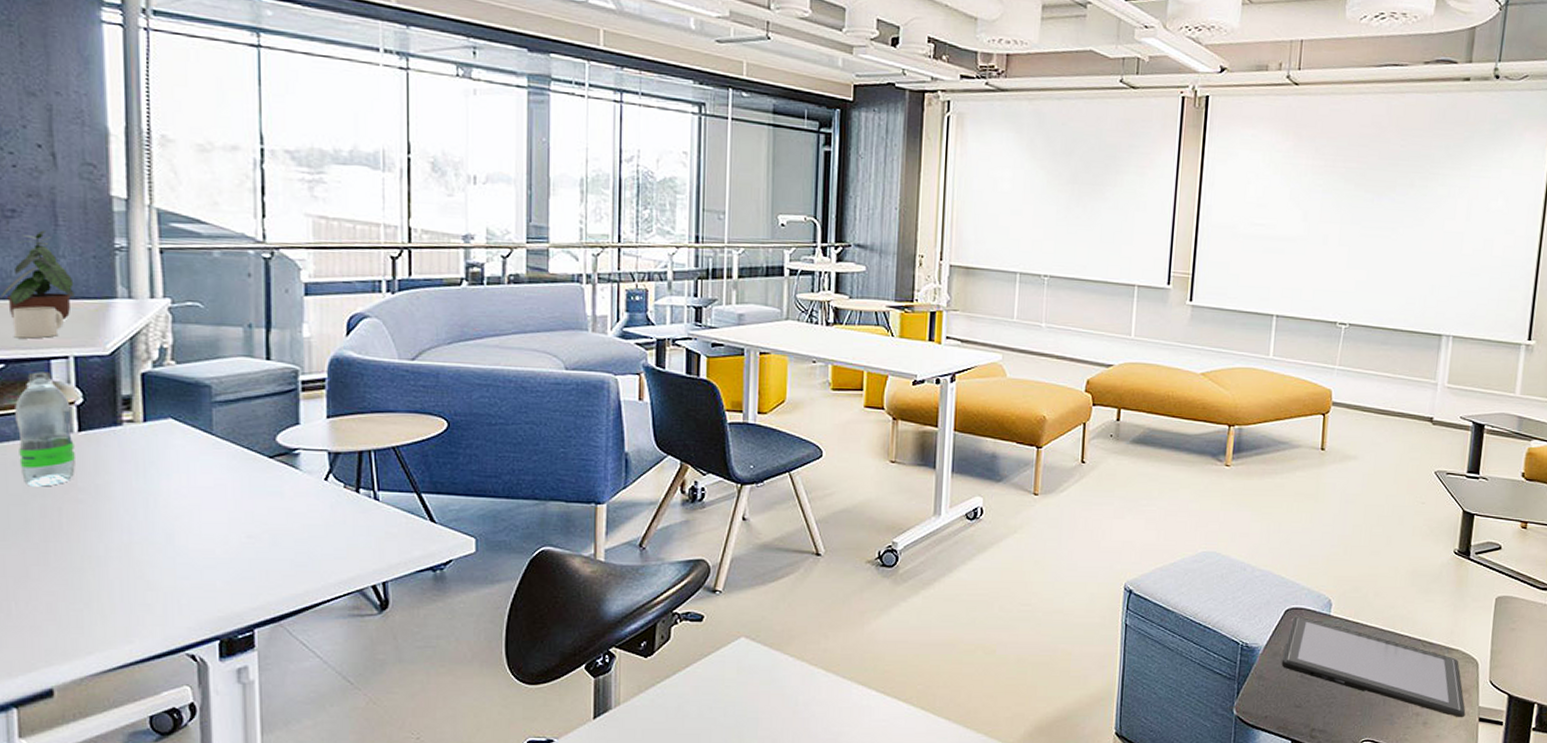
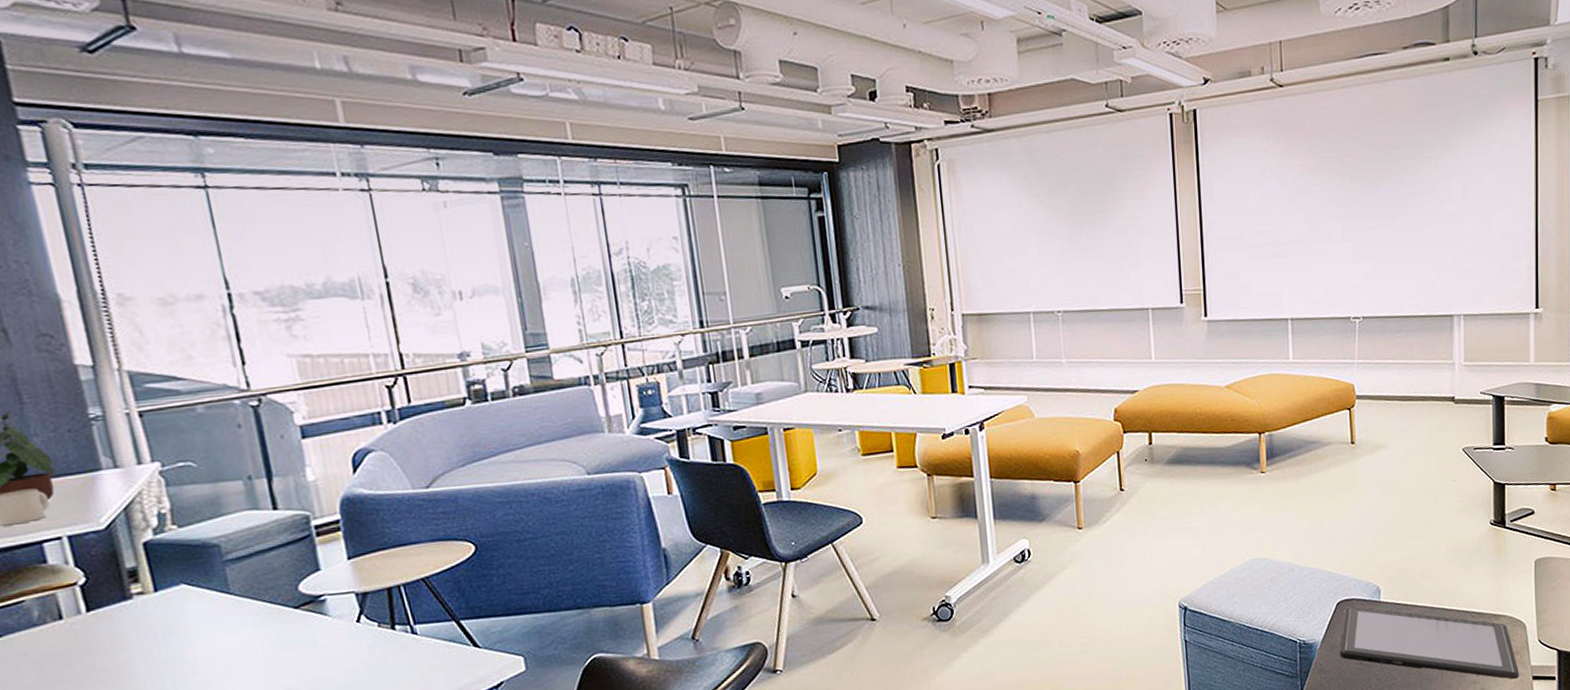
bottle: present [15,372,76,487] -> none [13,556,92,676]

